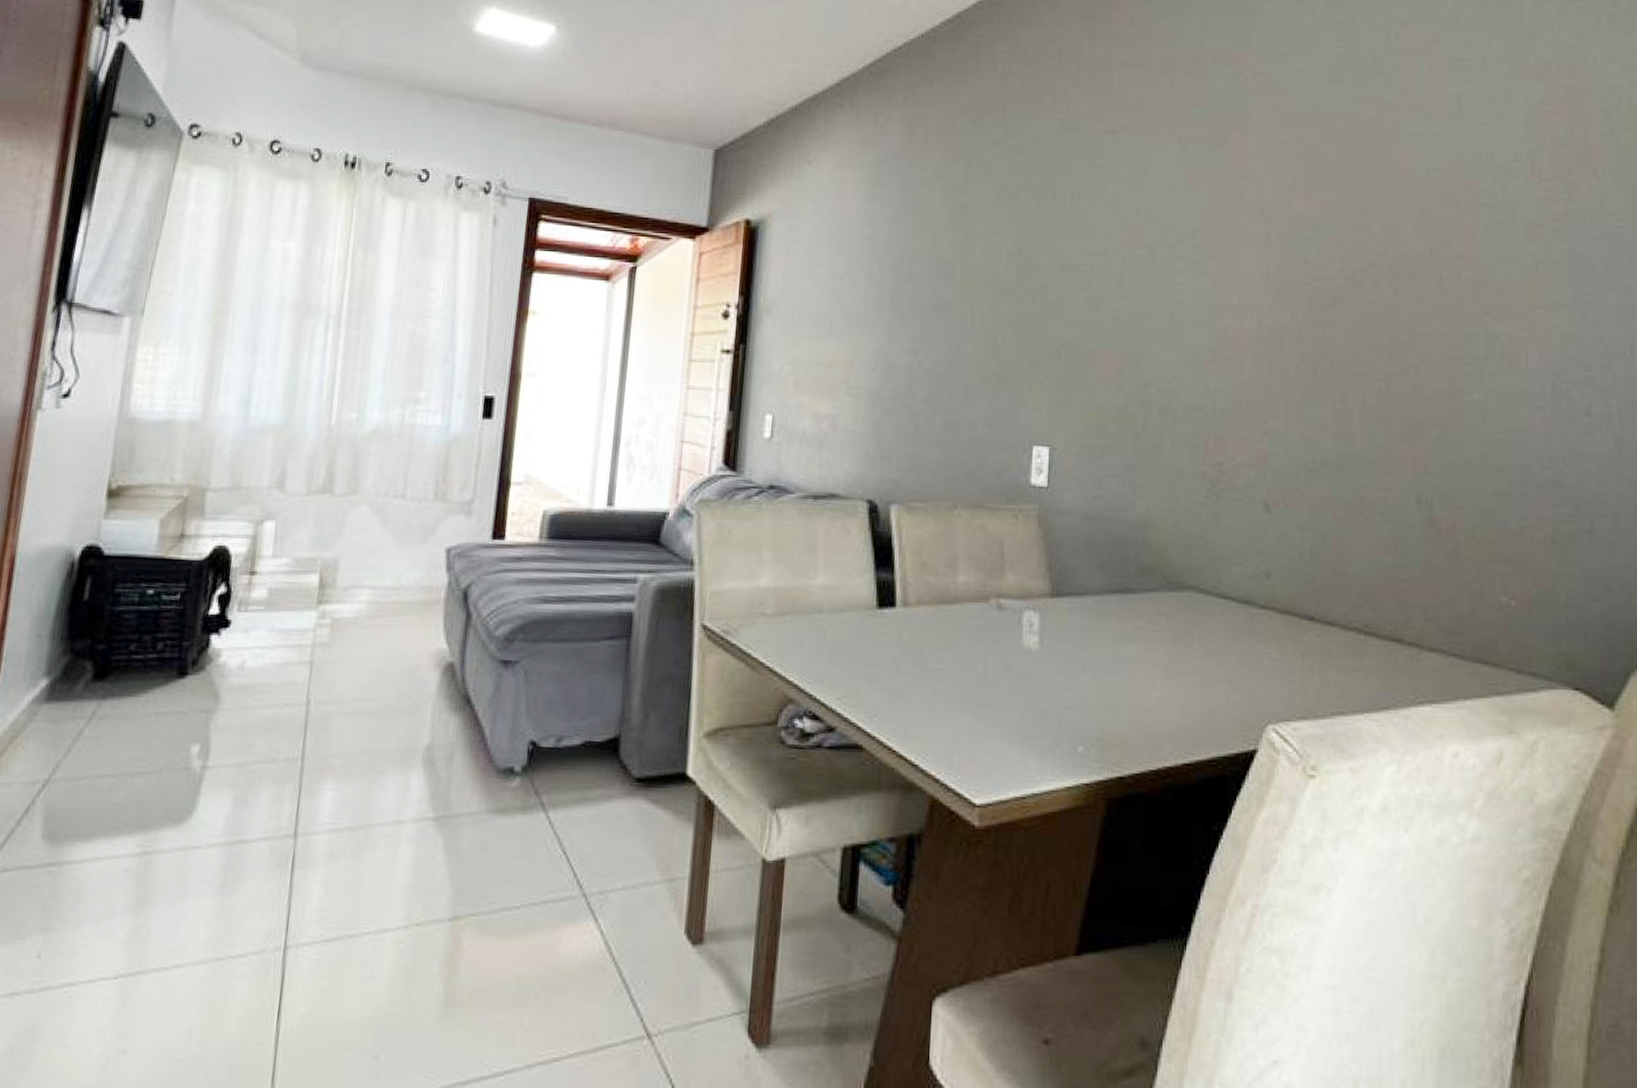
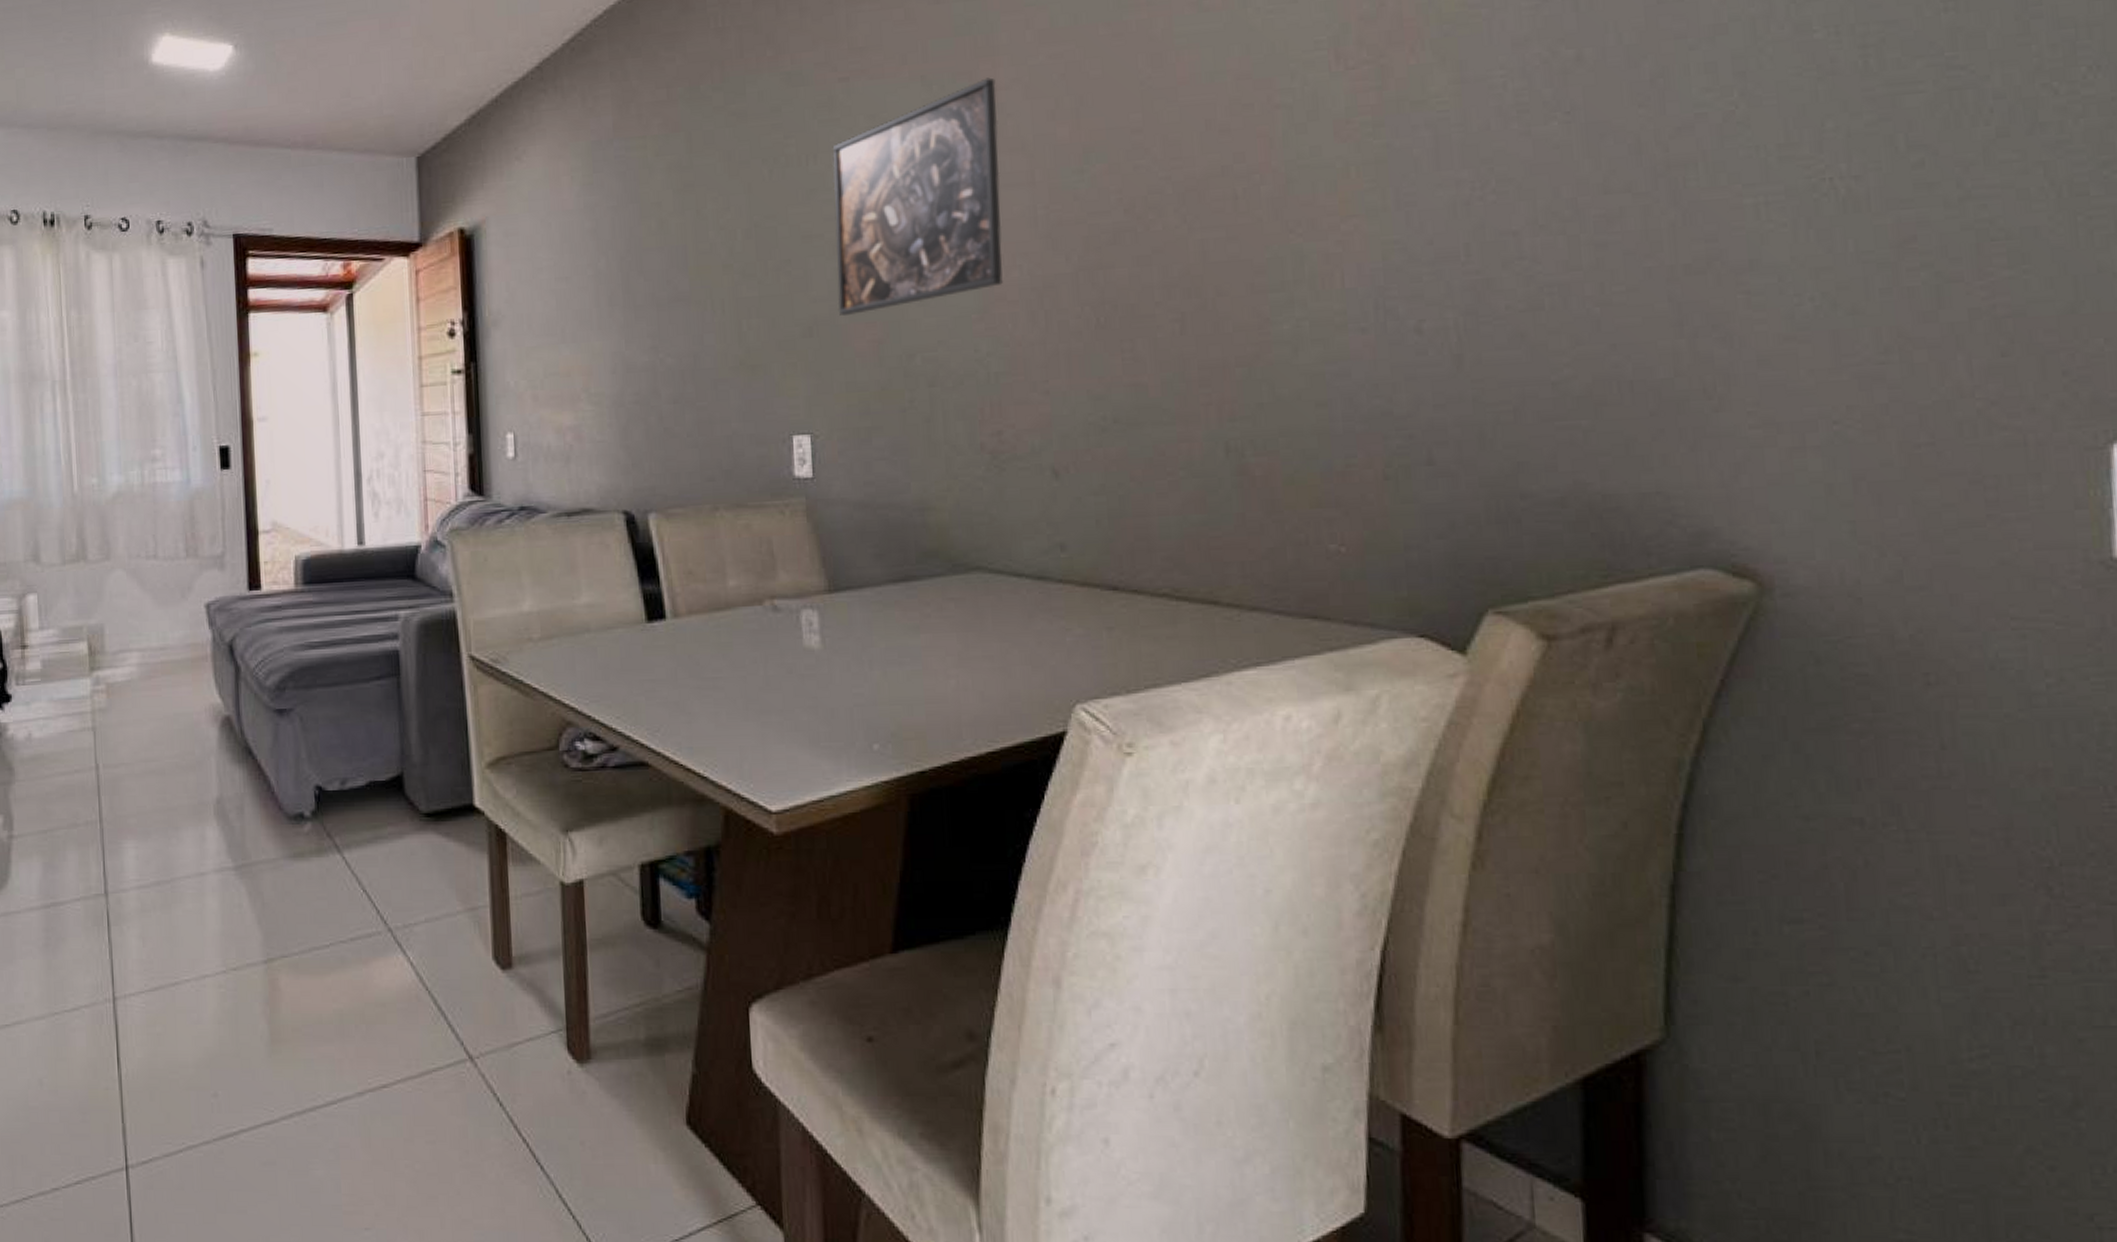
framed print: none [1085,147,1243,342] -> present [832,77,1003,317]

